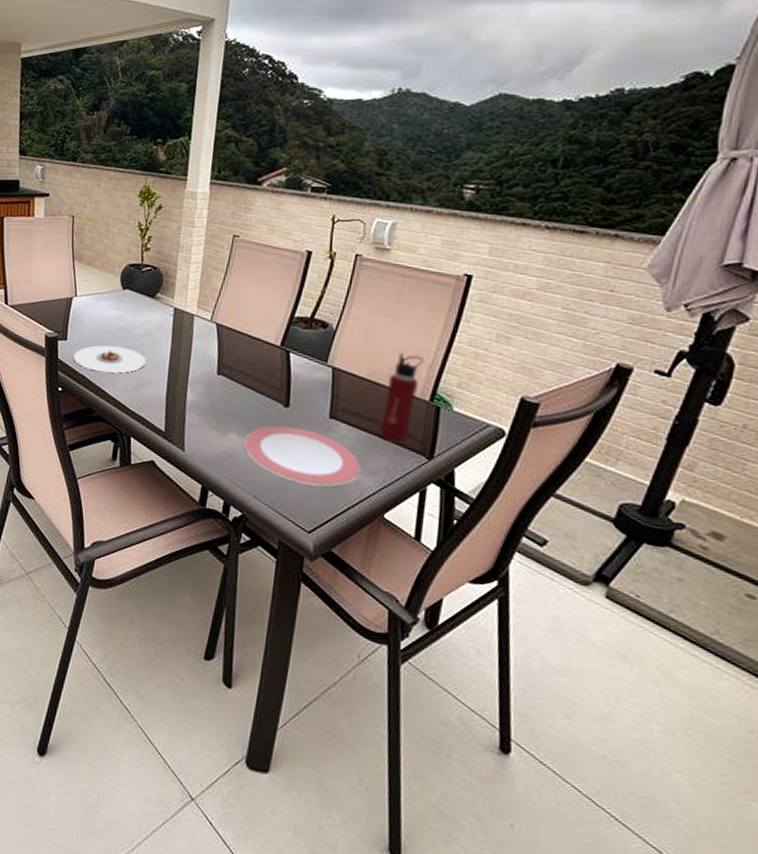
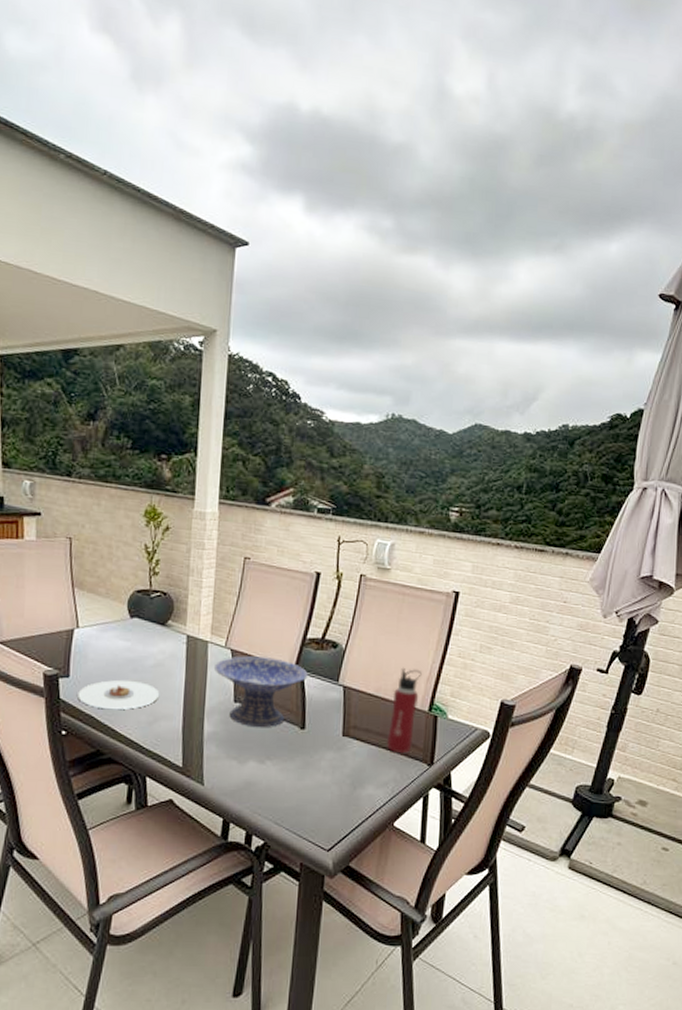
decorative bowl: none [198,330,295,402] -> present [213,656,308,728]
plate: present [244,426,361,487] -> none [263,749,372,804]

